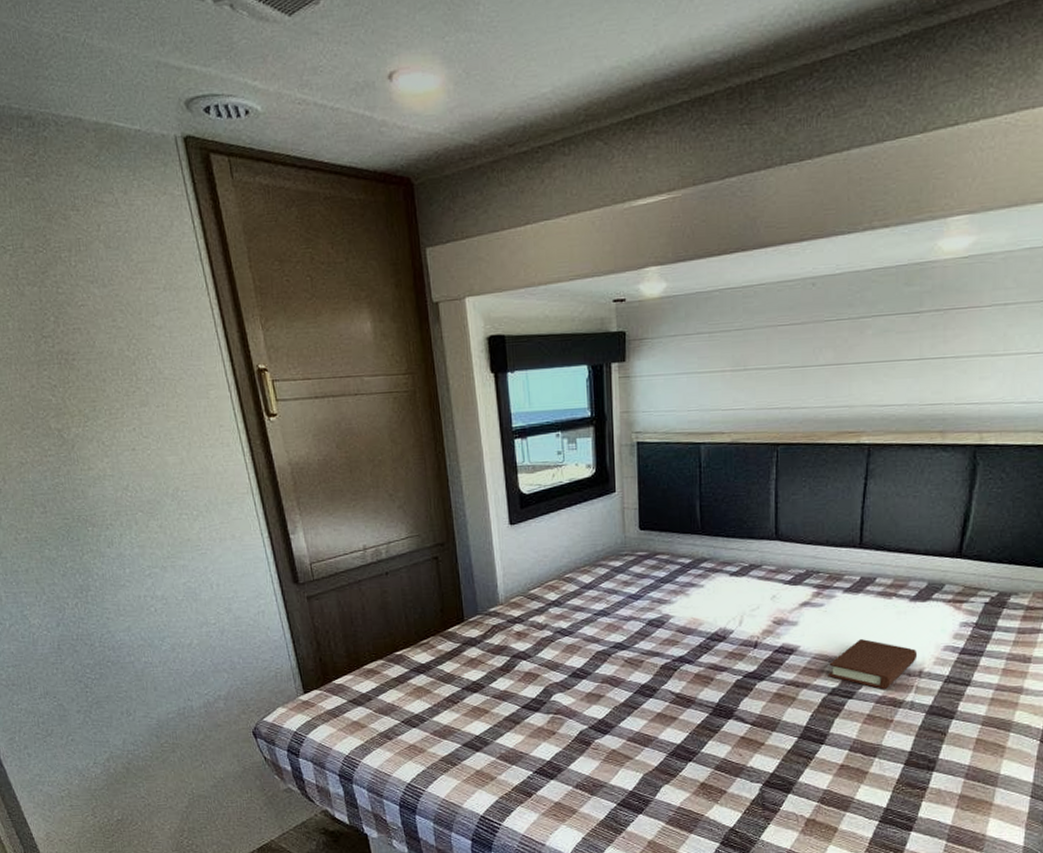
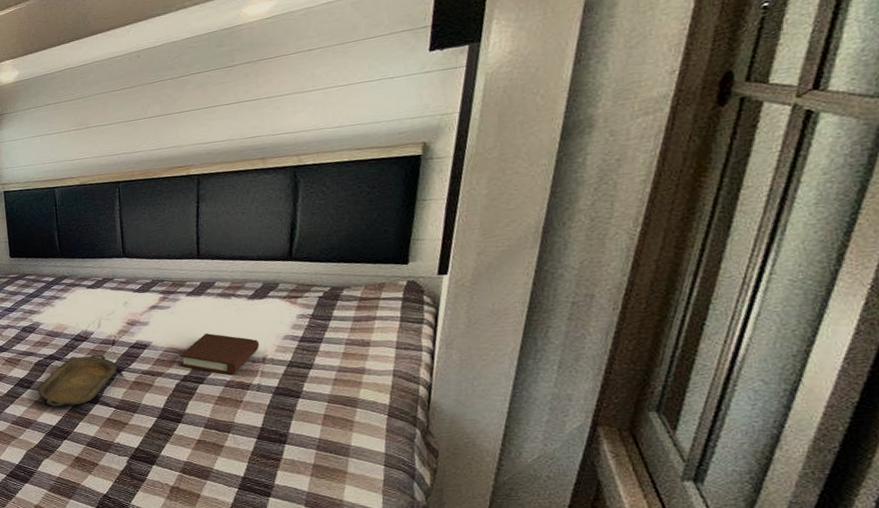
serving tray: none [661,658,758,721] -> present [37,354,118,407]

